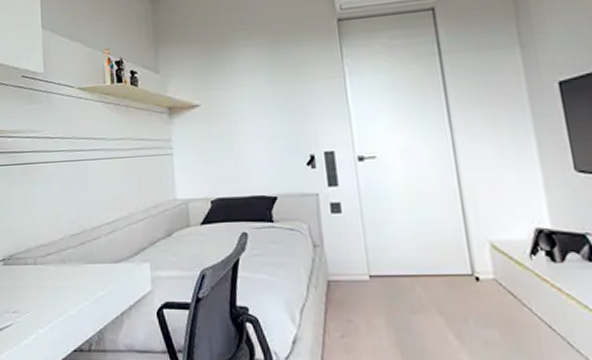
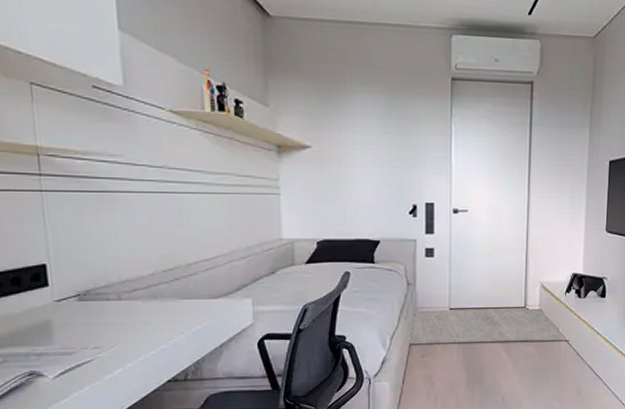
rug: none [324,276,551,324] -> present [410,308,569,345]

